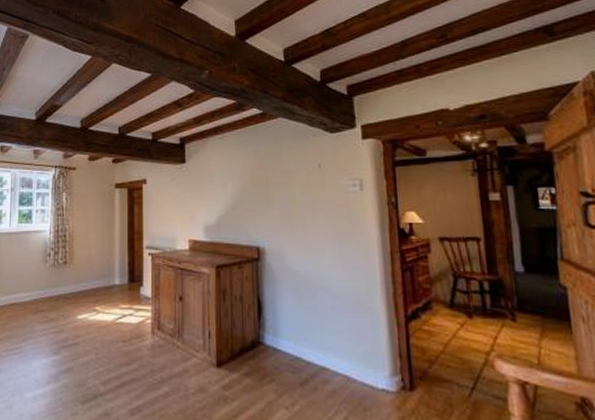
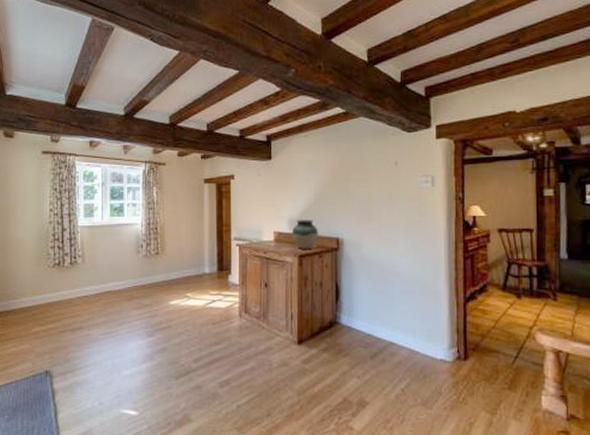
vase: none [207,227,238,259] -> present [291,220,319,249]

